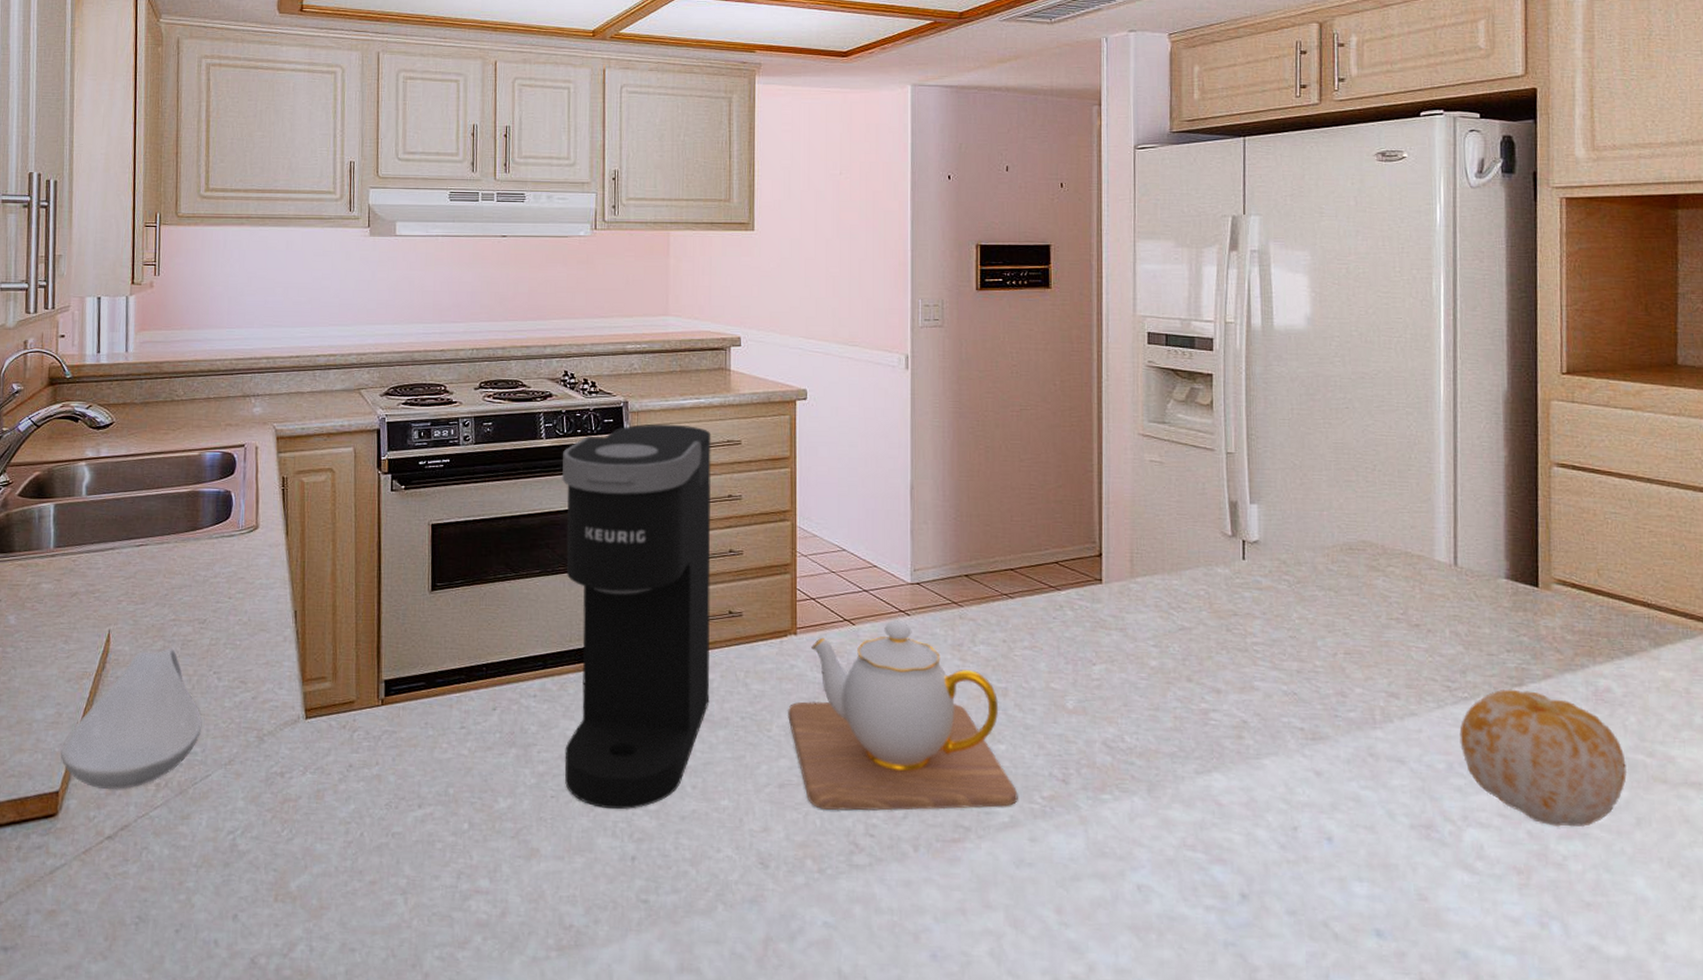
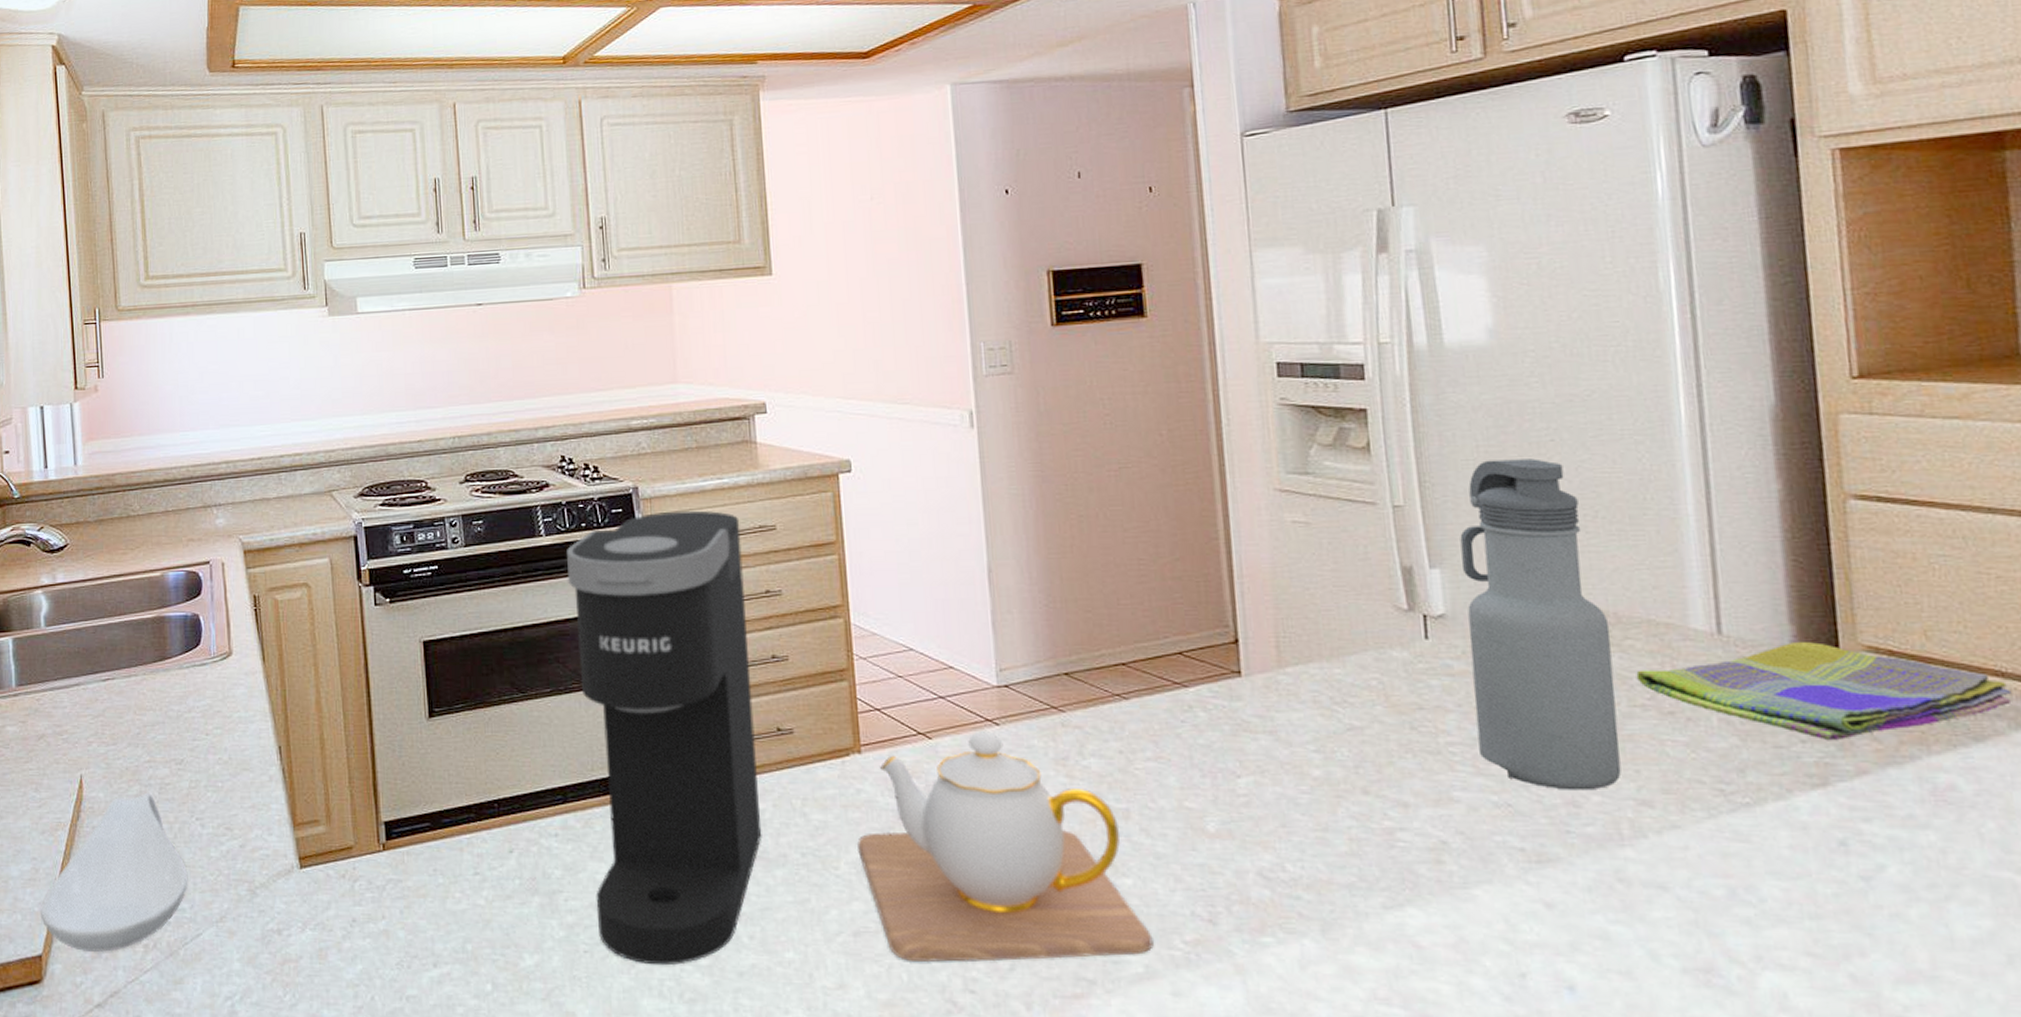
water bottle: none [1274,420,1378,684] -> present [1460,458,1621,791]
dish towel: none [1394,574,1654,652] -> present [1636,642,2013,741]
fruit: present [1459,689,1628,827] -> none [1742,790,1990,968]

